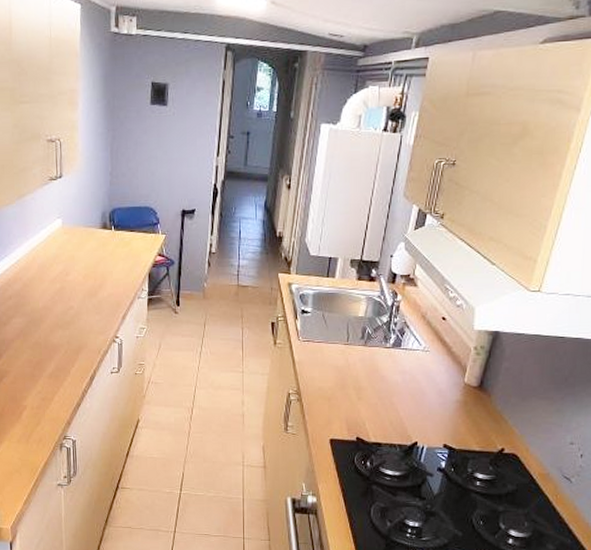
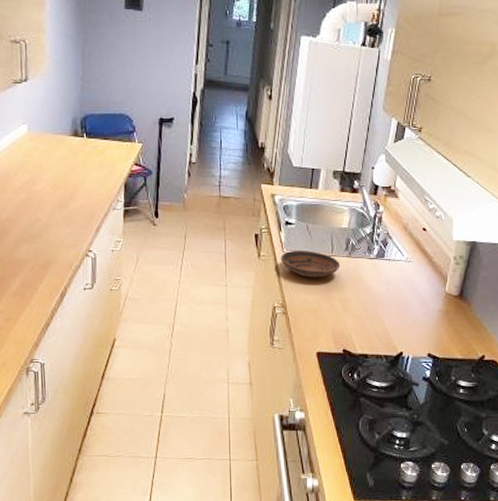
bowl: none [296,338,356,366] -> present [280,250,341,278]

